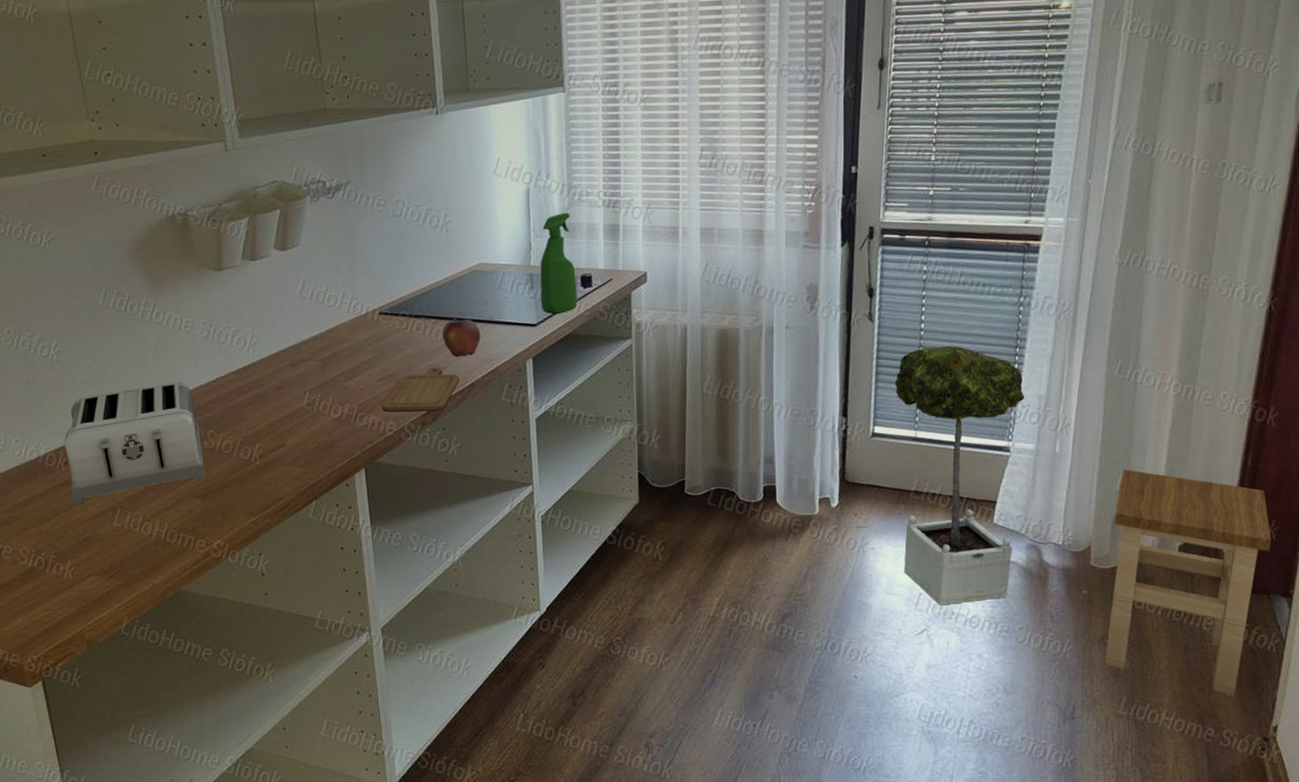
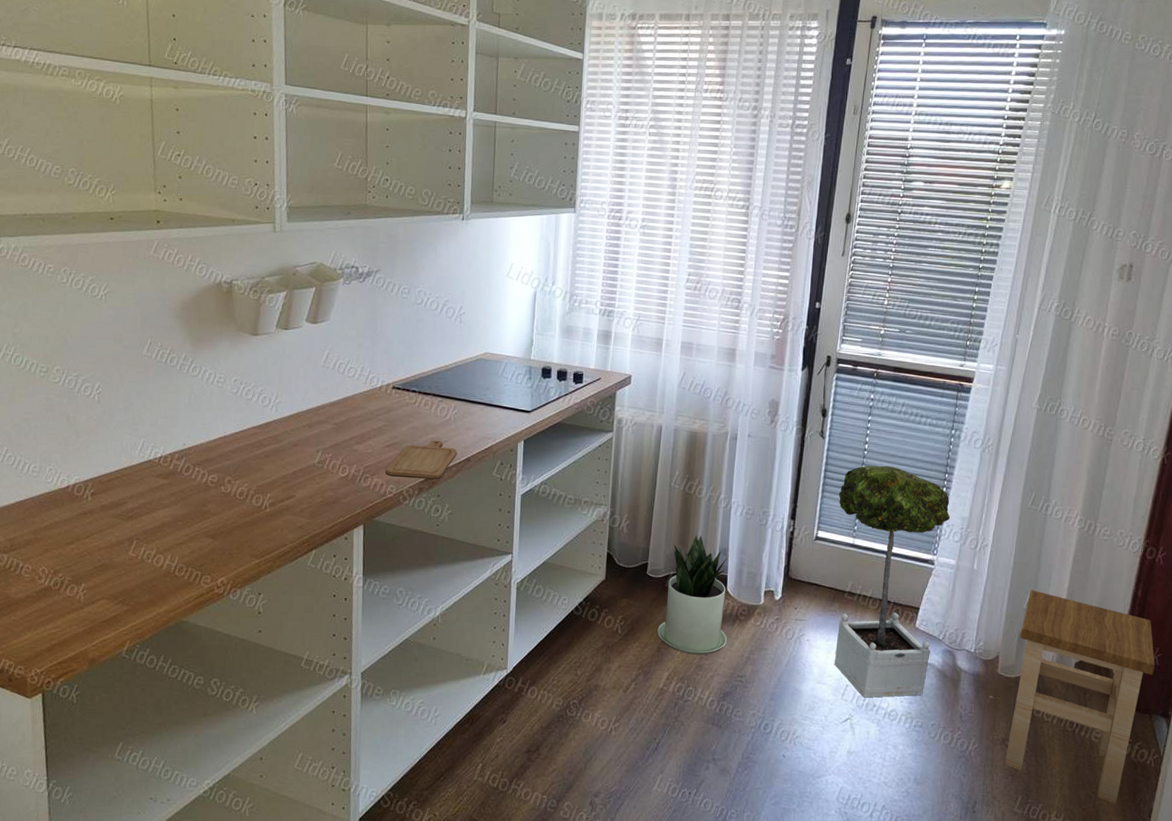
toaster: present [64,382,207,503] -> none [93,430,220,532]
fruit: present [442,318,481,357] -> none [446,398,480,433]
spray bottle: present [540,212,577,314] -> none [536,316,570,404]
planter: none [702,444,782,576] -> present [657,535,729,655]

